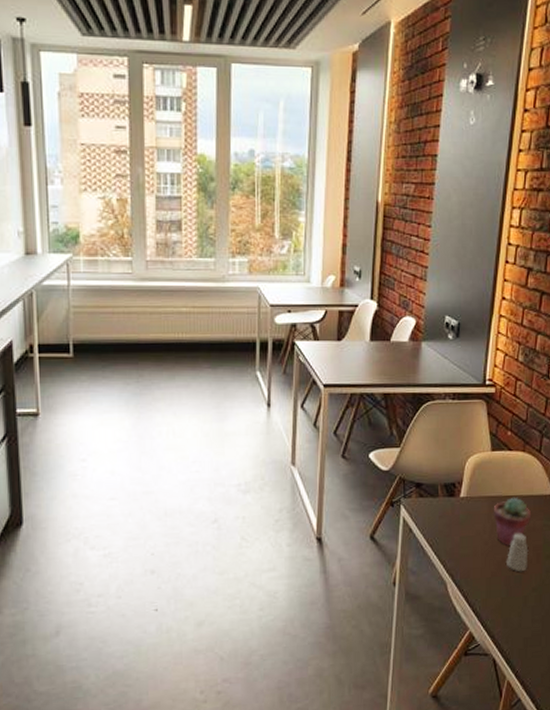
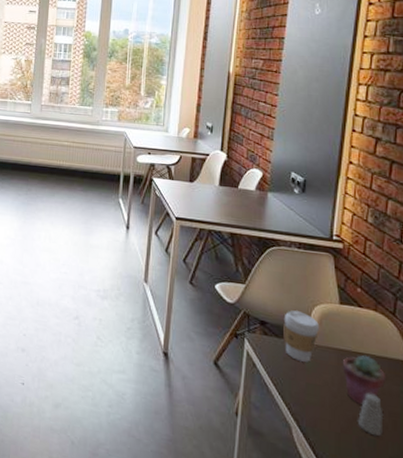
coffee cup: none [438,466,473,517] -> present [283,310,320,362]

